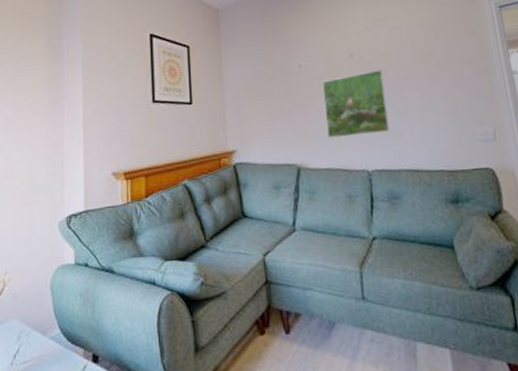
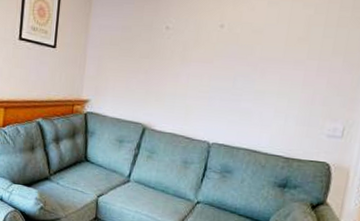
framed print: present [321,69,390,138] -> none [178,45,249,110]

